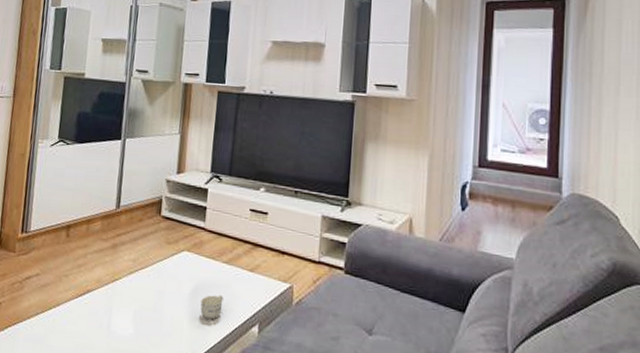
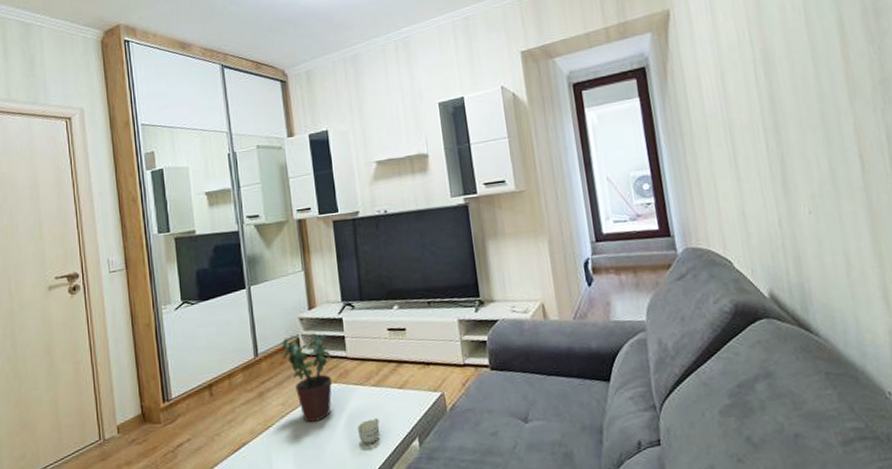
potted plant: none [143,195,190,285] -> present [281,333,332,422]

